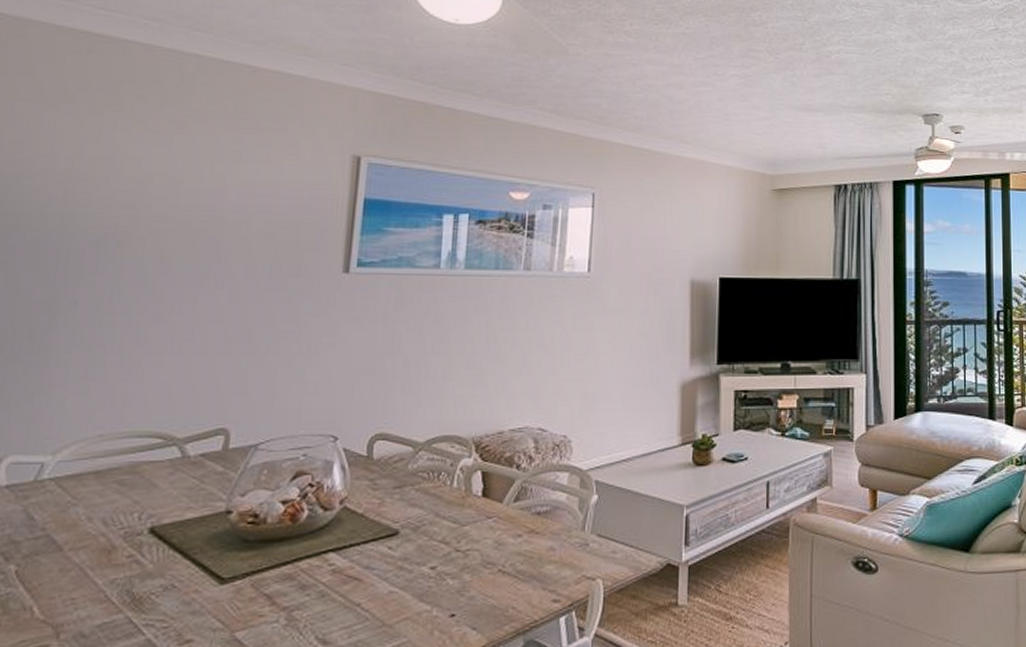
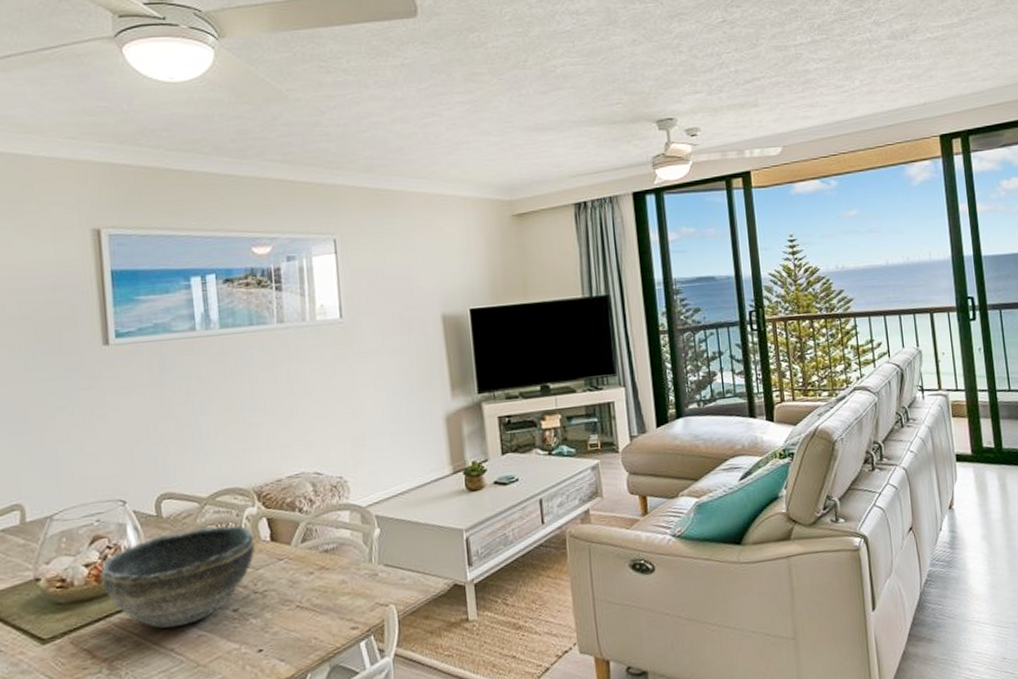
bowl: none [296,475,466,581] -> present [100,525,255,629]

